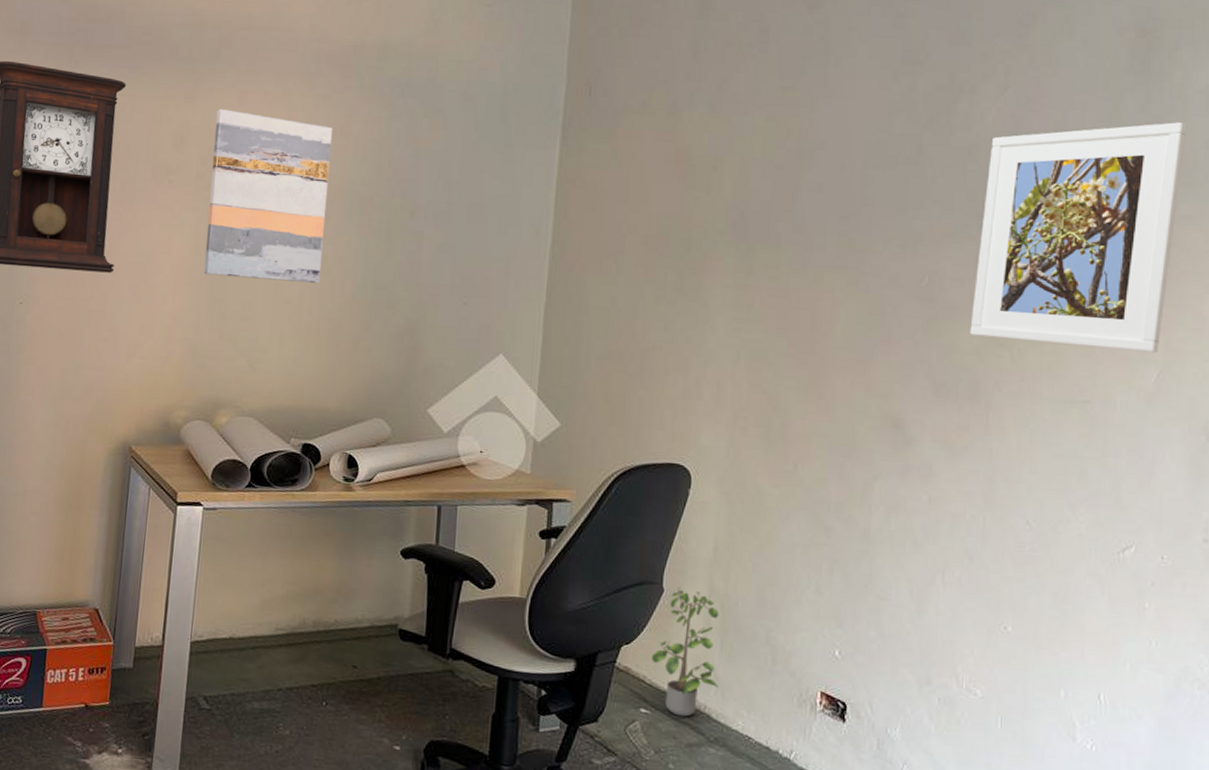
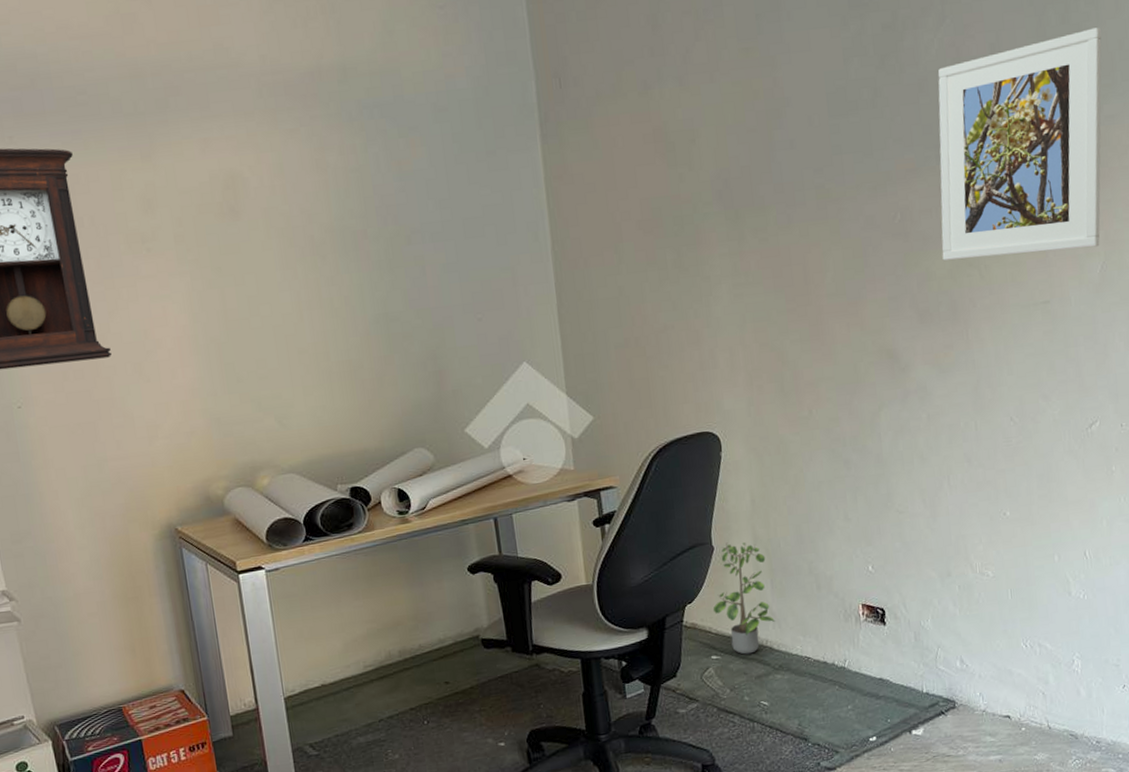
wall art: present [204,109,333,283] -> none [180,162,330,340]

